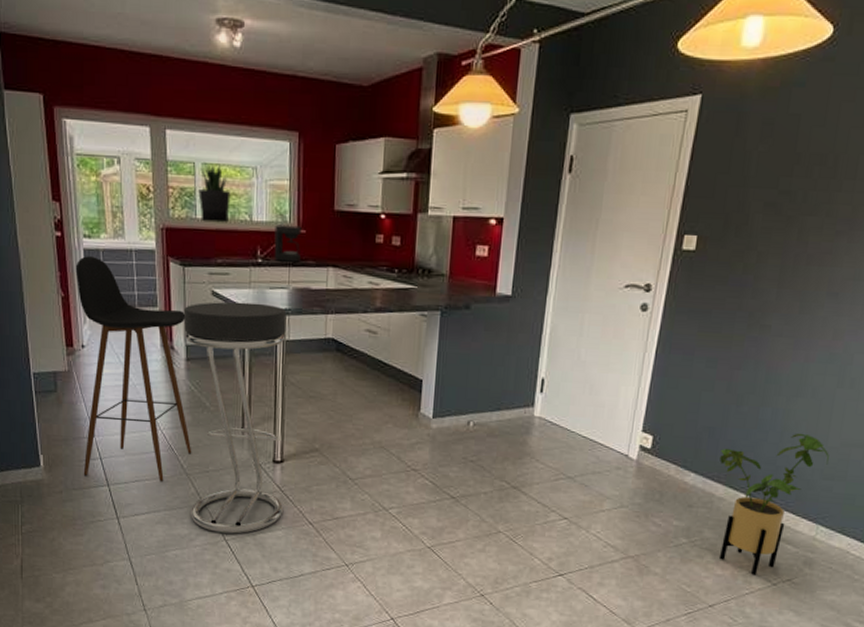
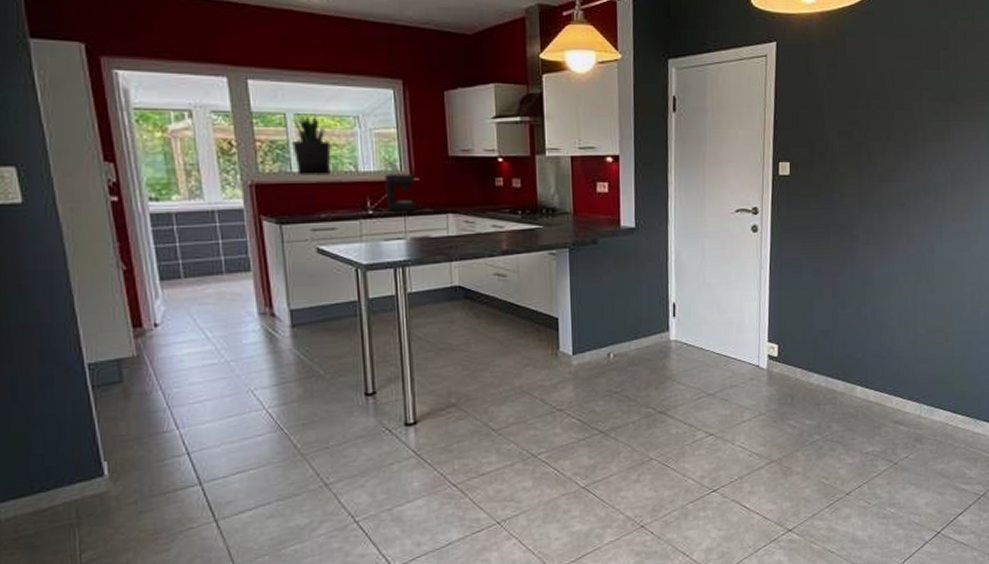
bar stool: present [75,256,192,483] -> none [140,221,307,478]
bar stool: present [184,301,286,534] -> none [285,257,422,515]
house plant: present [718,433,829,575] -> none [836,325,920,458]

